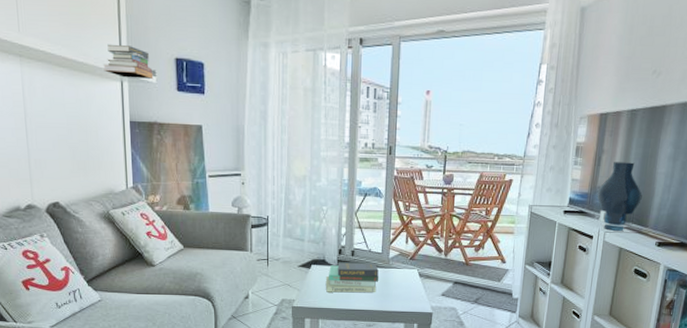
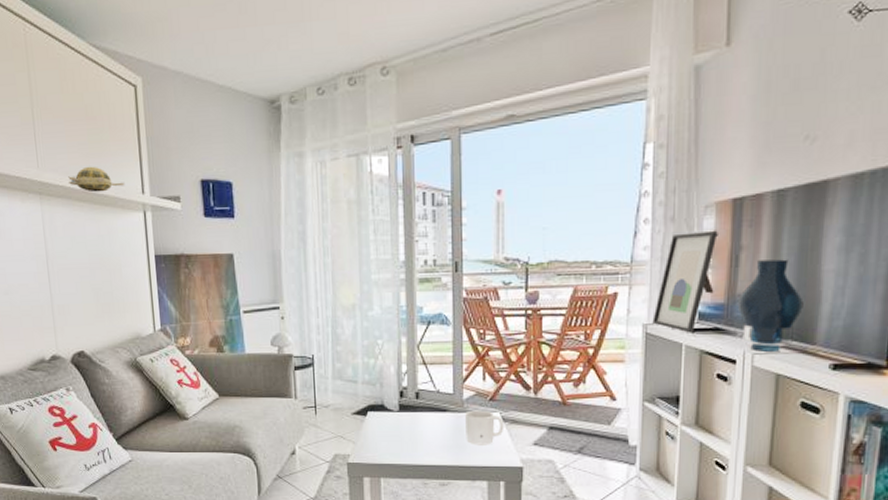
decorative figurine: none [49,35,104,60] -> present [68,166,125,193]
books: present [103,45,154,79] -> none [124,171,178,207]
books: present [325,262,379,293] -> none [385,406,452,445]
mug: none [389,267,420,295] -> present [465,410,504,445]
picture frame: none [536,136,588,214] -> present [652,230,718,333]

